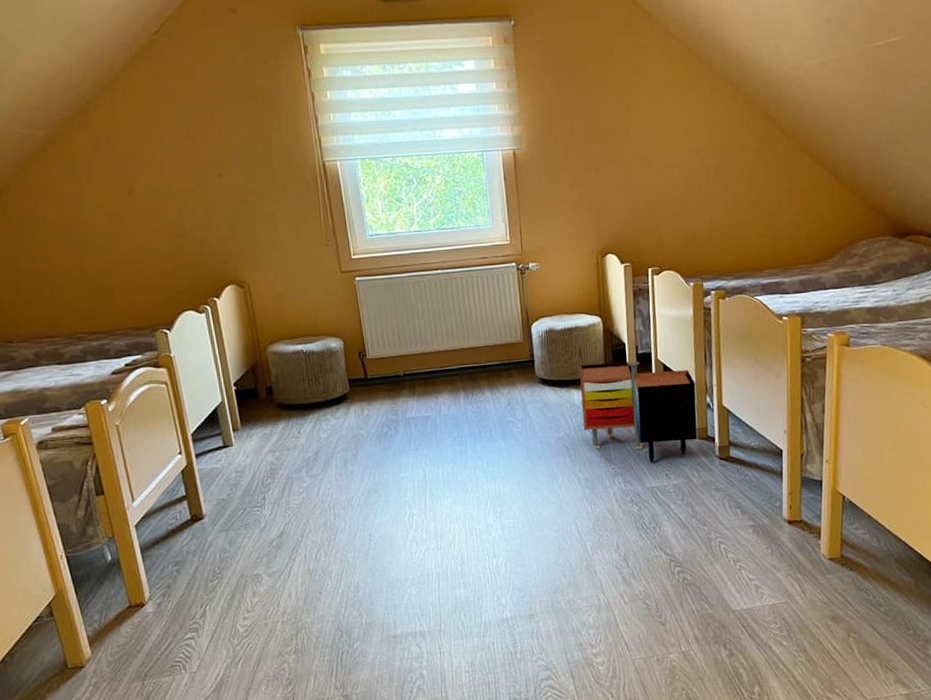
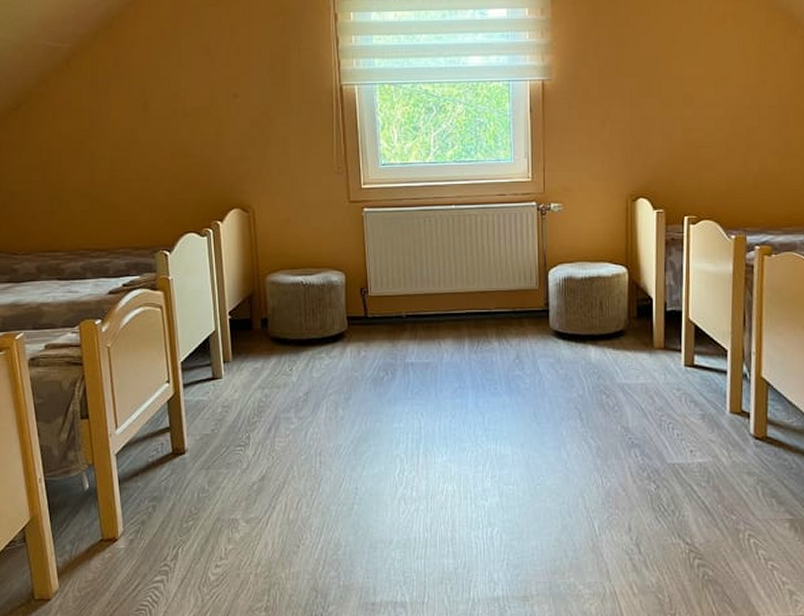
nightstand: present [579,361,698,463] -> none [598,319,731,435]

